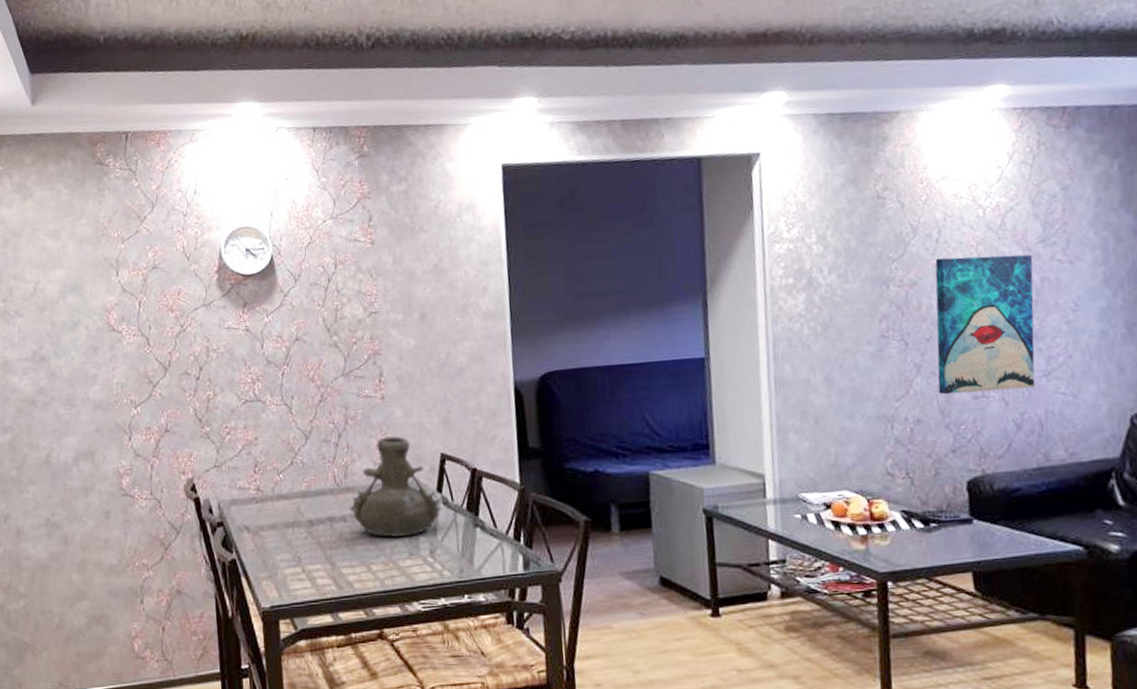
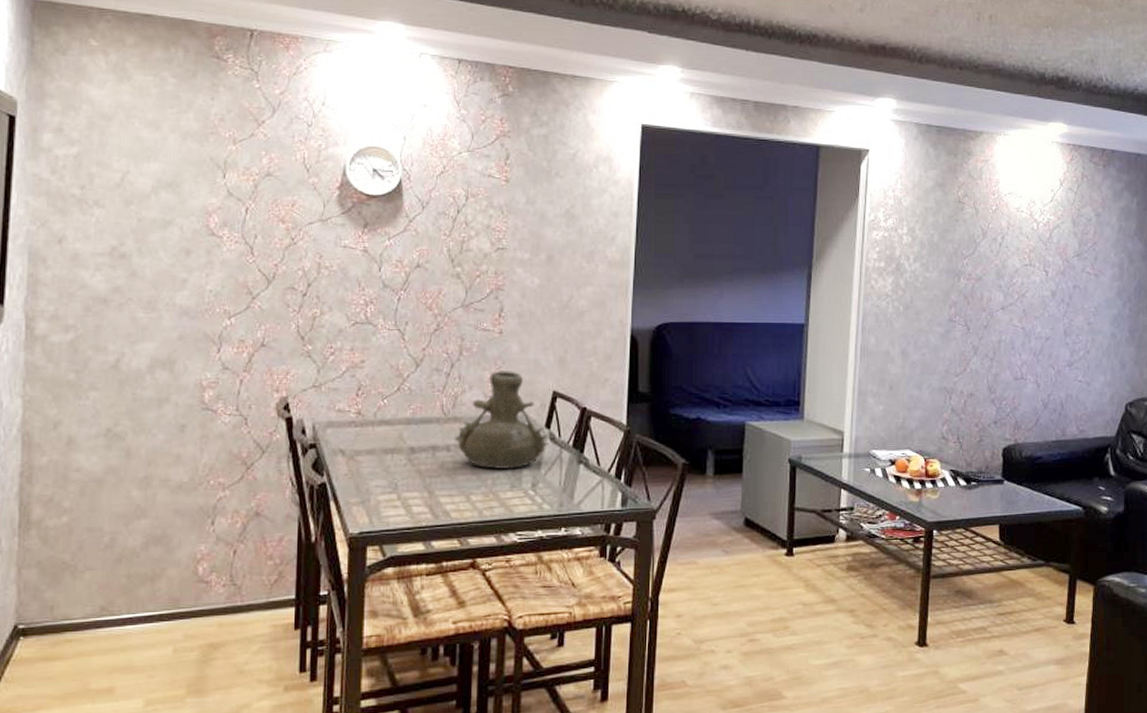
wall art: present [935,254,1036,395] -> none [989,259,1069,375]

